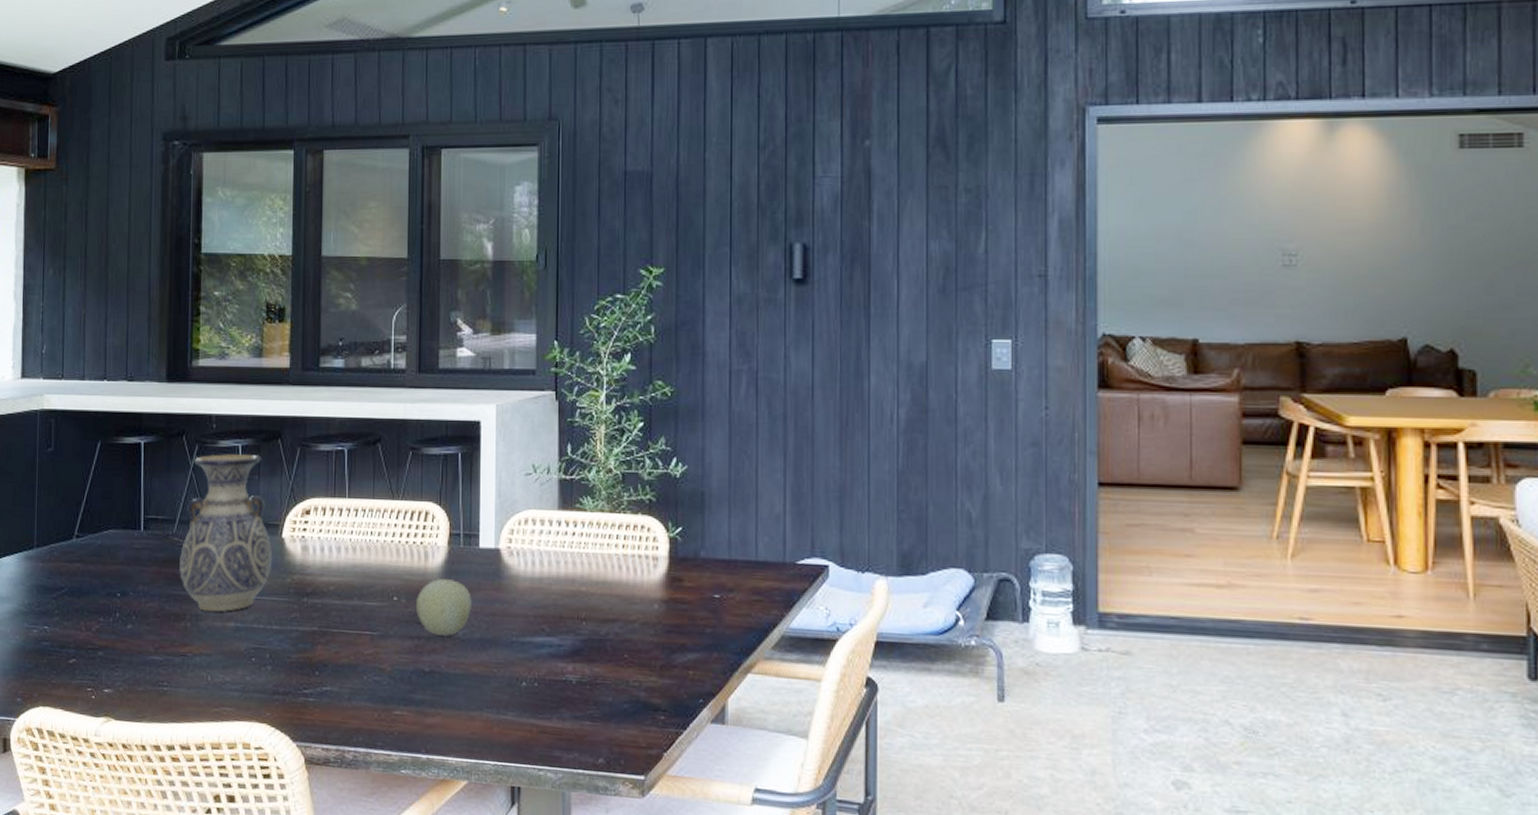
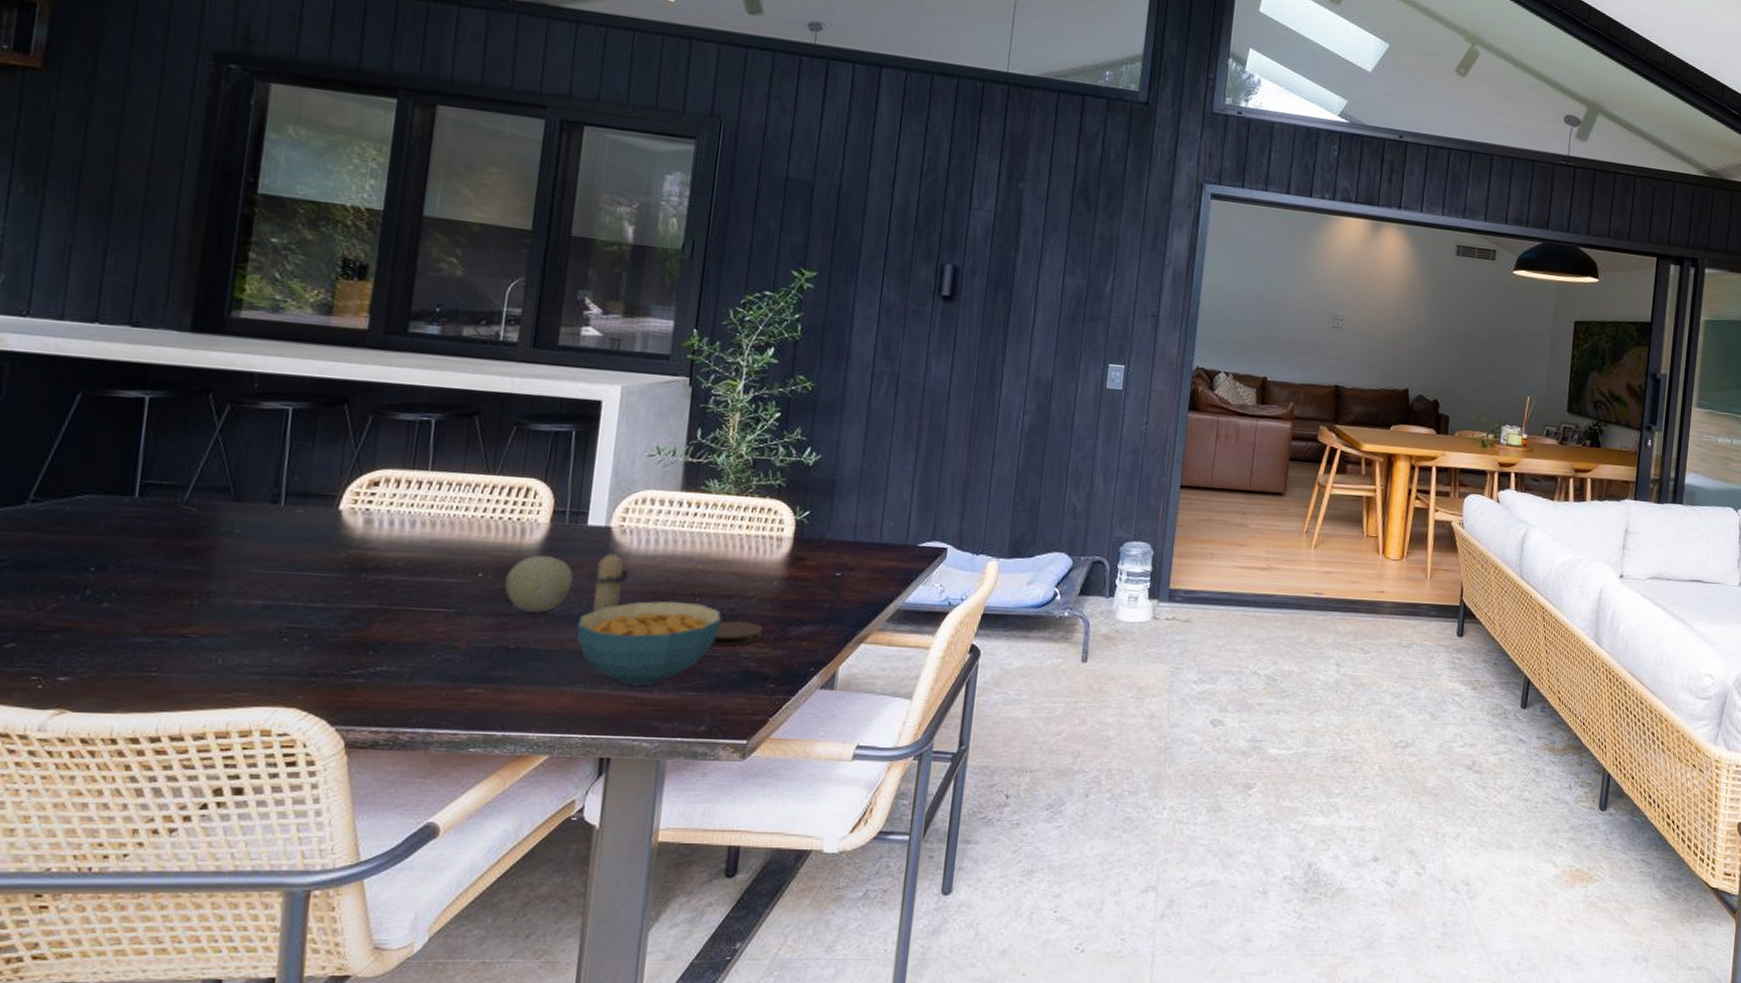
vase: present [180,453,273,612] -> none [188,416,324,589]
cereal bowl: none [480,624,608,713] -> present [576,601,722,686]
candle: none [486,570,520,636] -> present [589,548,630,612]
coaster: none [601,646,648,674] -> present [711,621,763,647]

